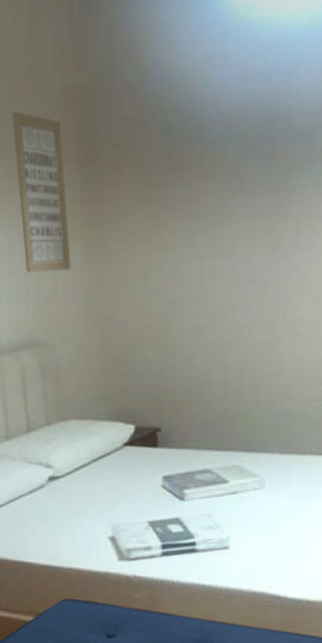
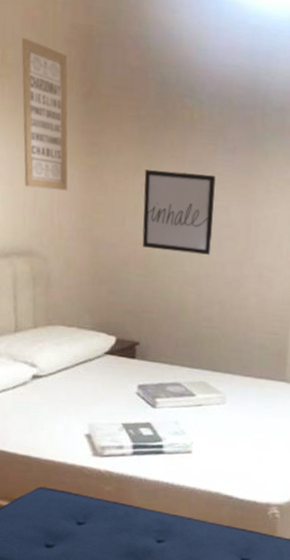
wall art: none [153,224,235,320] -> present [142,170,216,255]

